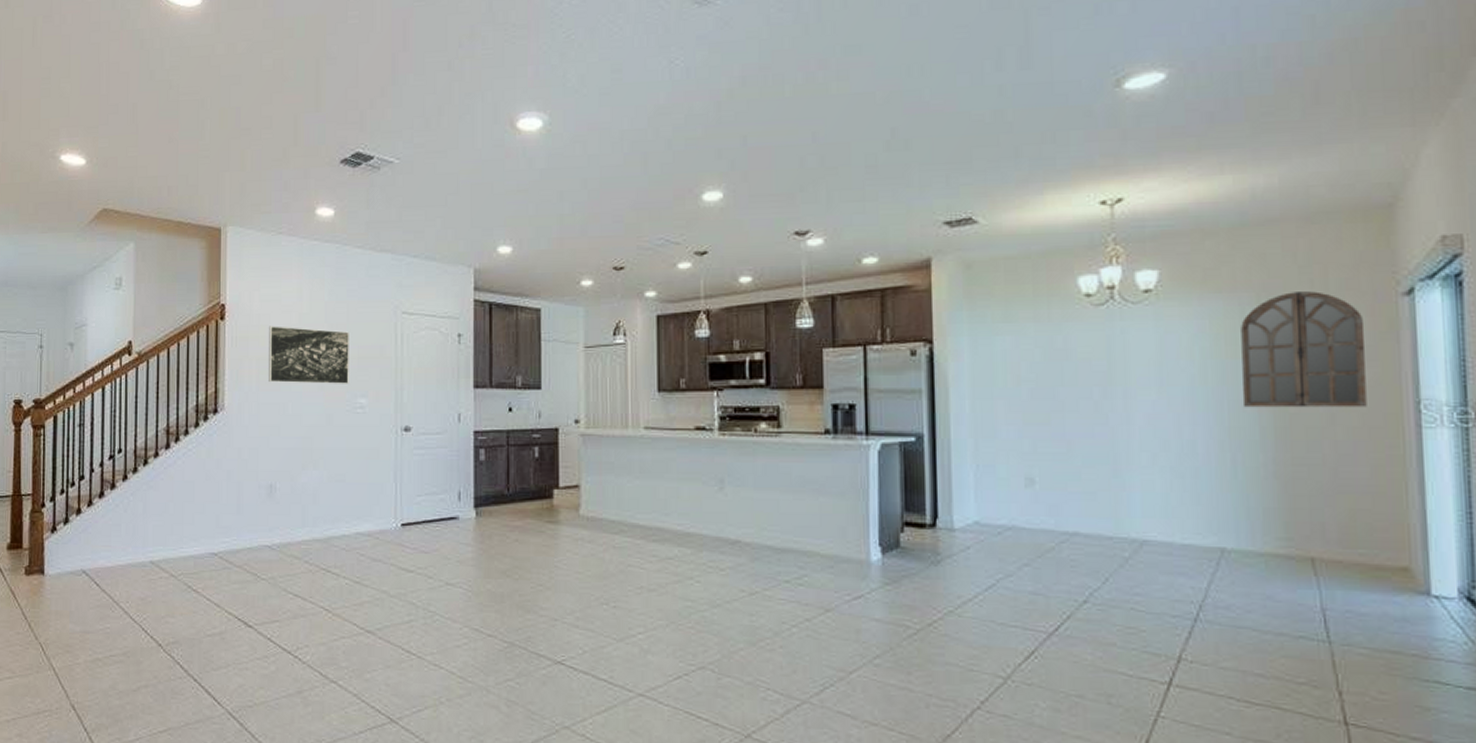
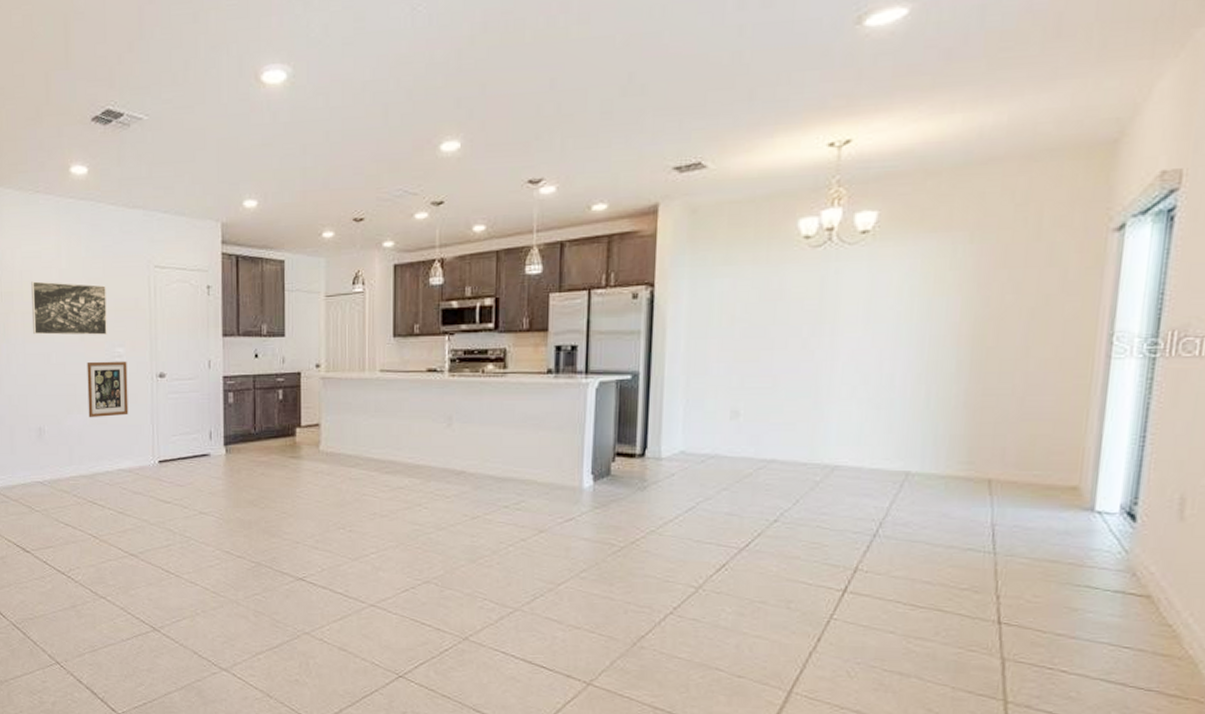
wall art: none [325,412,370,475] -> present [87,361,129,418]
home mirror: present [1241,291,1367,408] -> none [943,229,1071,342]

